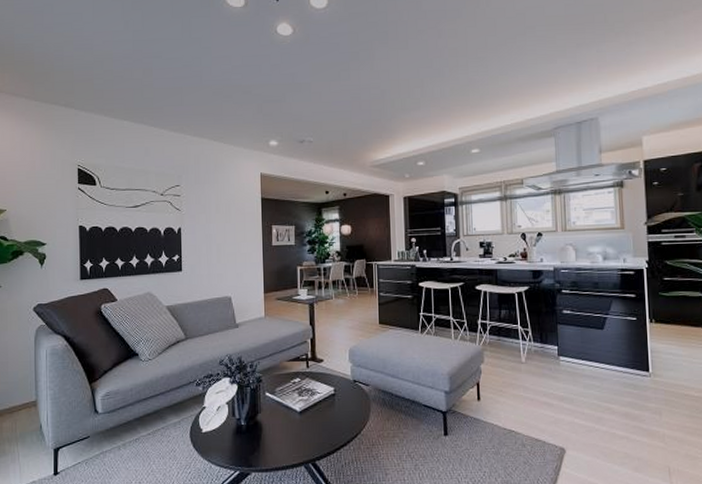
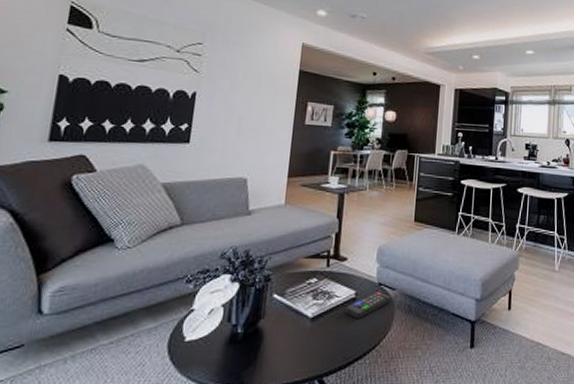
remote control: none [327,388,365,411] -> present [345,291,390,318]

